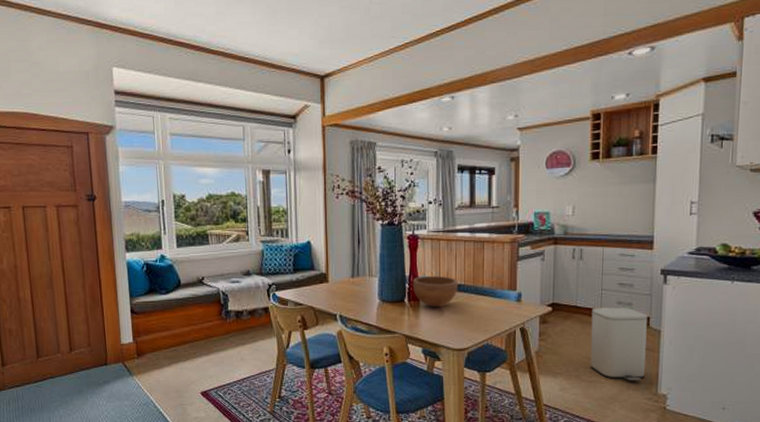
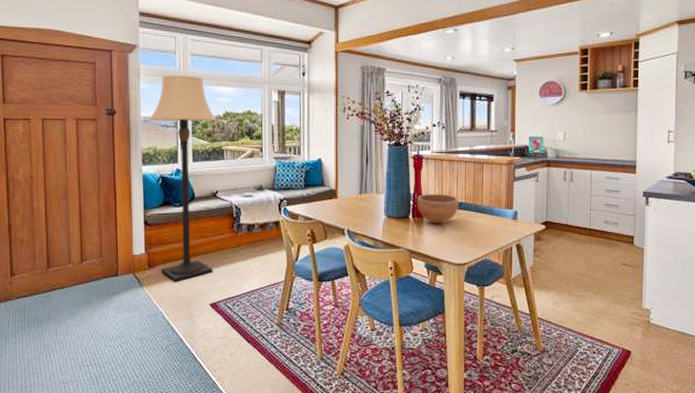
lamp: none [130,156,203,371] -> present [148,75,218,282]
pedal bin: present [590,307,647,381] -> none [580,226,632,296]

